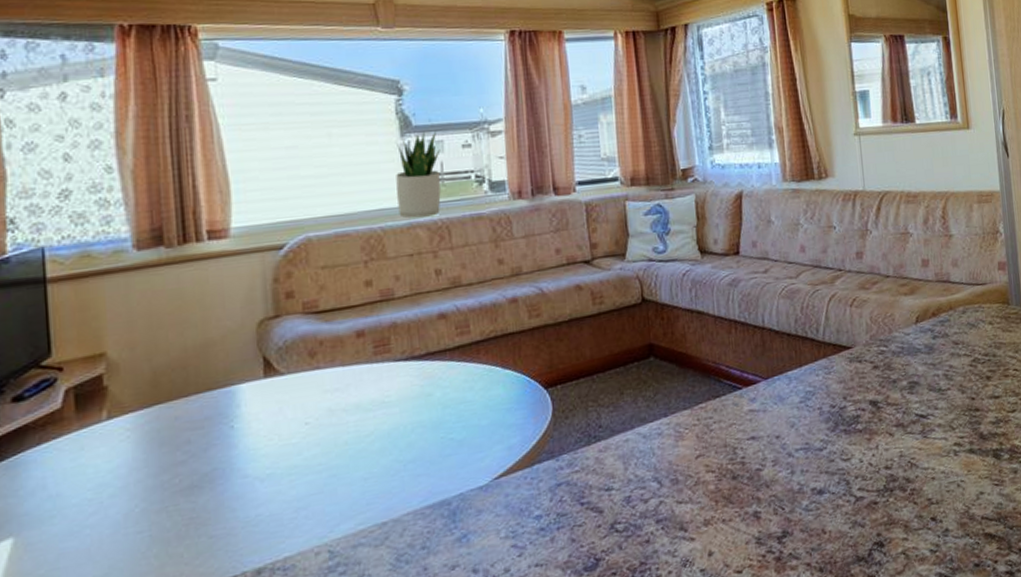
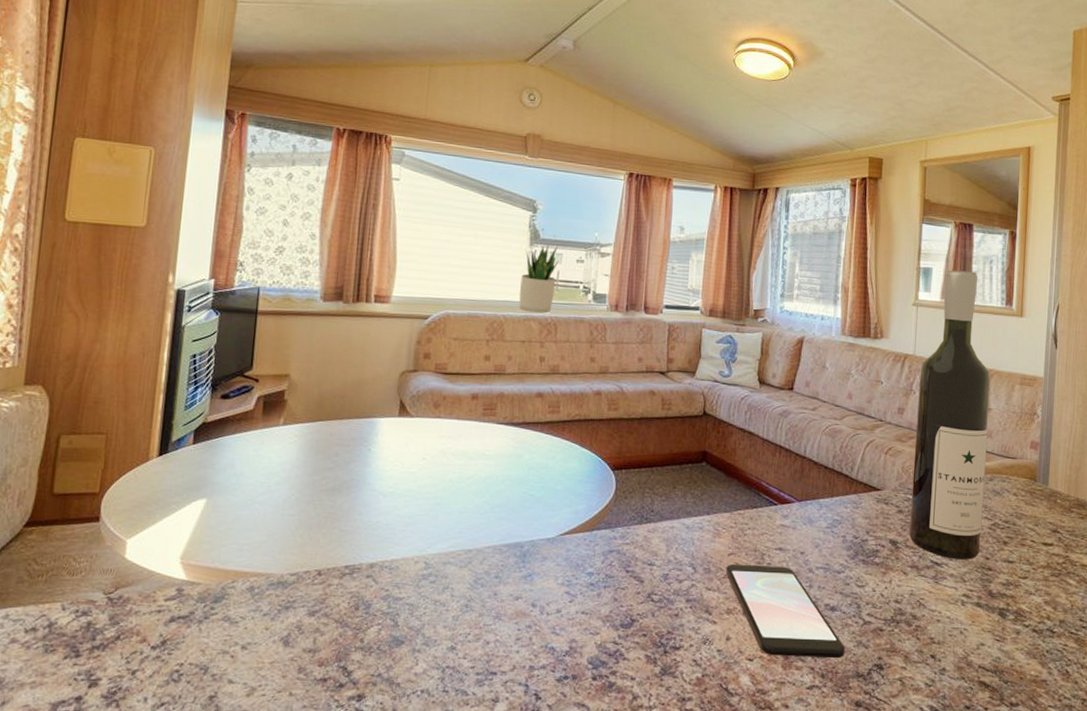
smartphone: none [695,456,841,562] -> present [725,563,846,659]
bottle: none [873,87,964,408] -> present [909,269,991,560]

